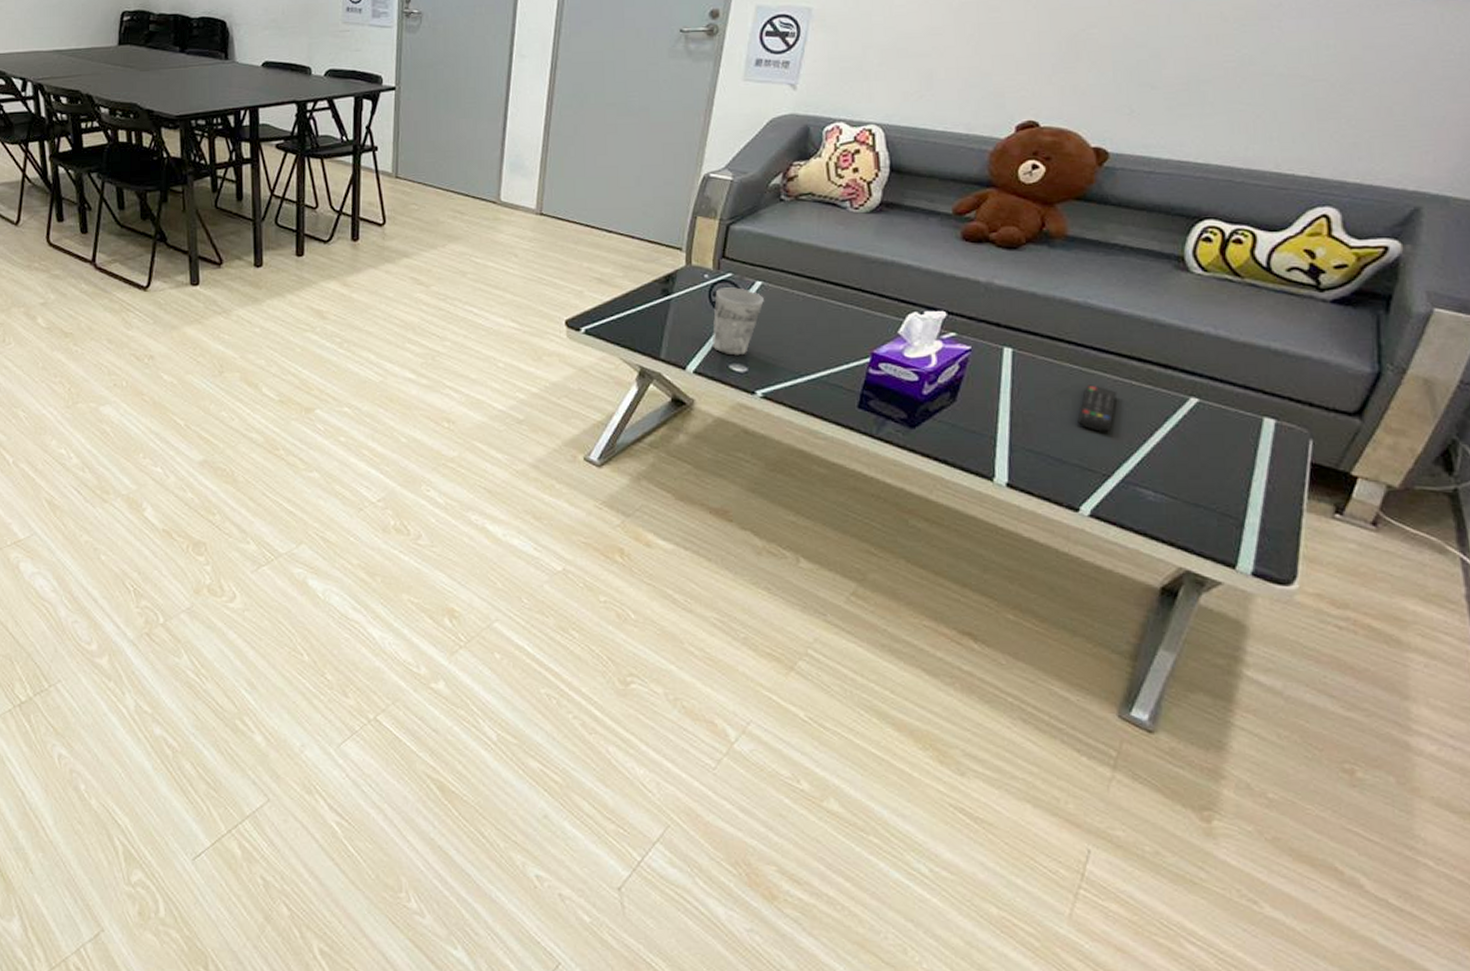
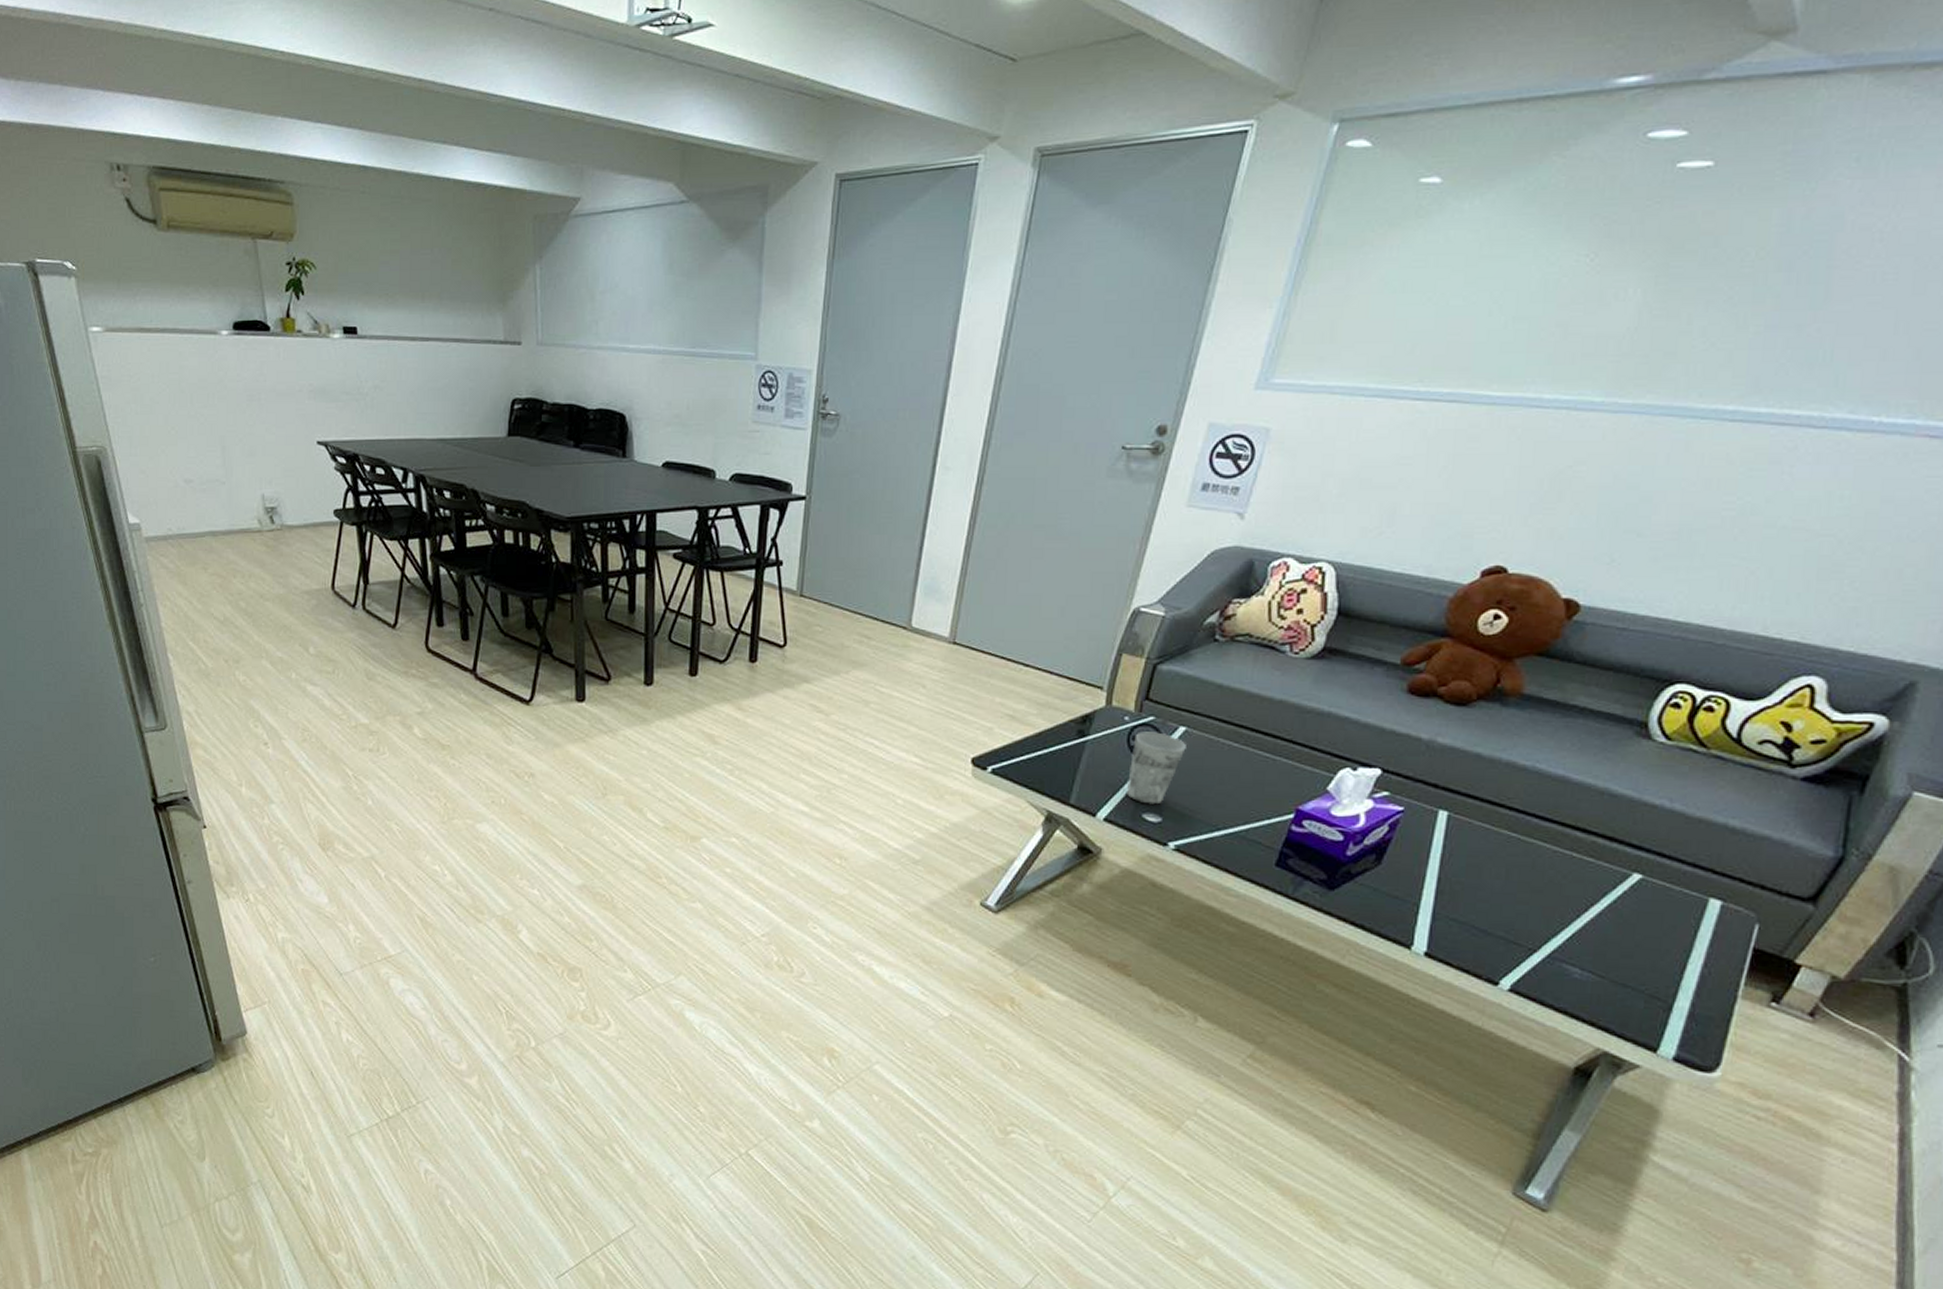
remote control: present [1077,385,1118,432] -> none [1508,854,1556,905]

